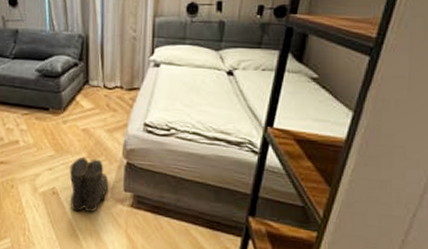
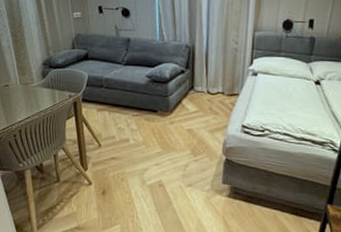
boots: present [69,156,109,213] -> none [174,153,210,202]

